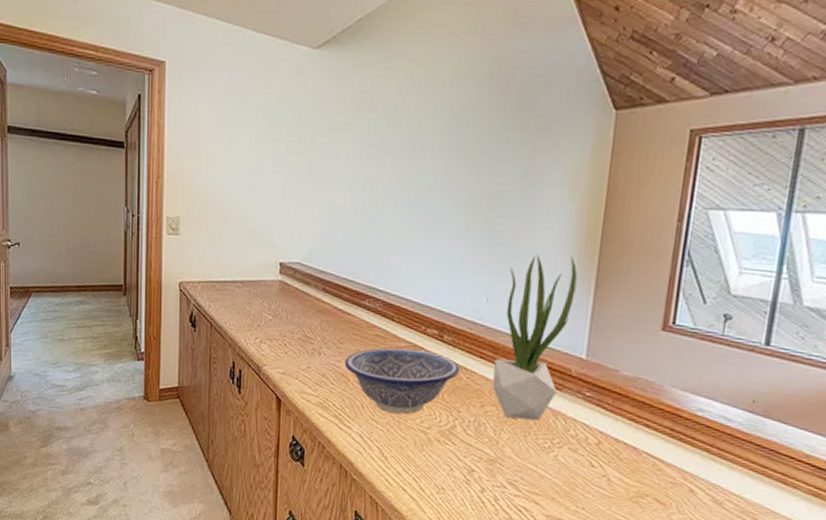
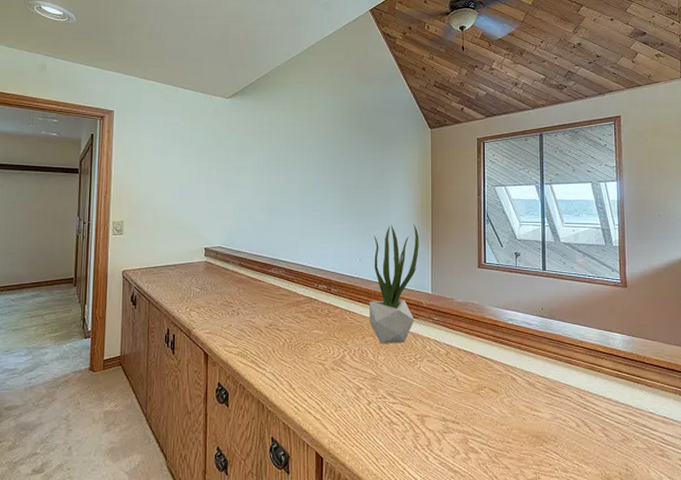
decorative bowl: present [344,347,461,415] -> none [258,301,345,352]

